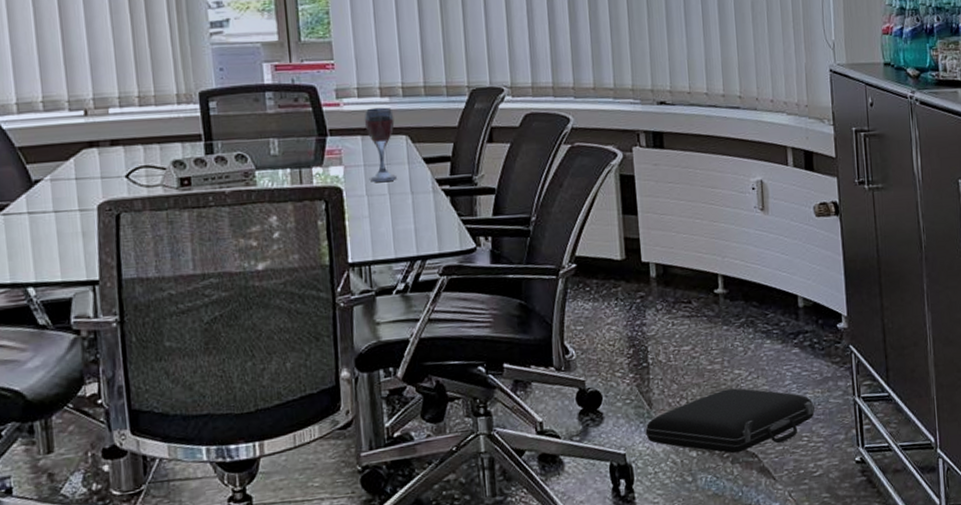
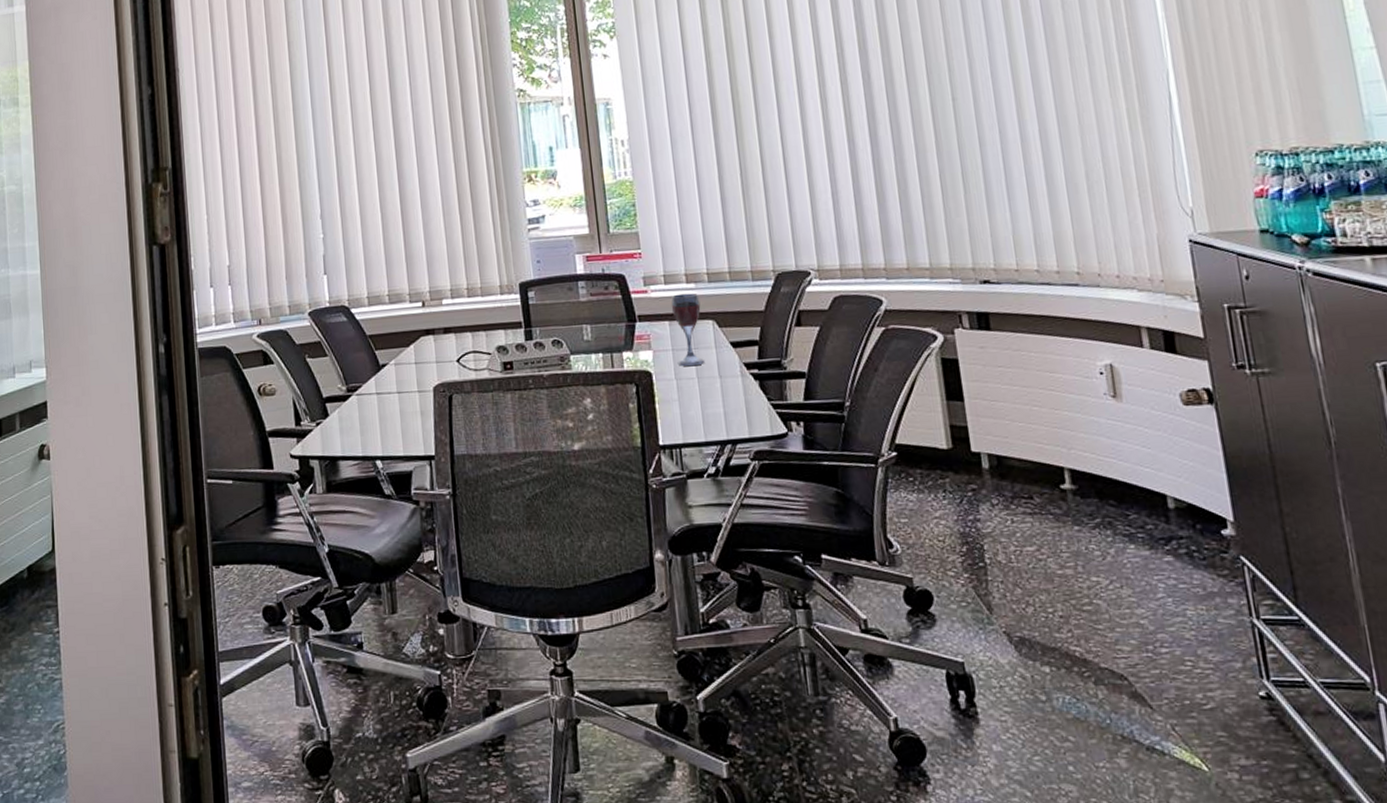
briefcase: present [645,388,815,454] -> none [985,597,1199,673]

